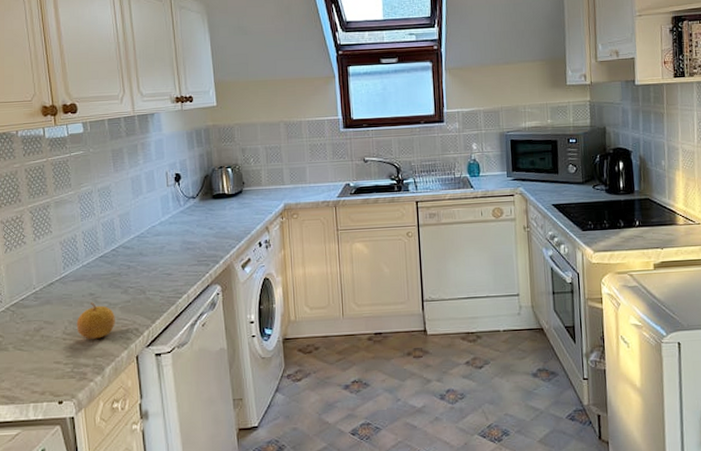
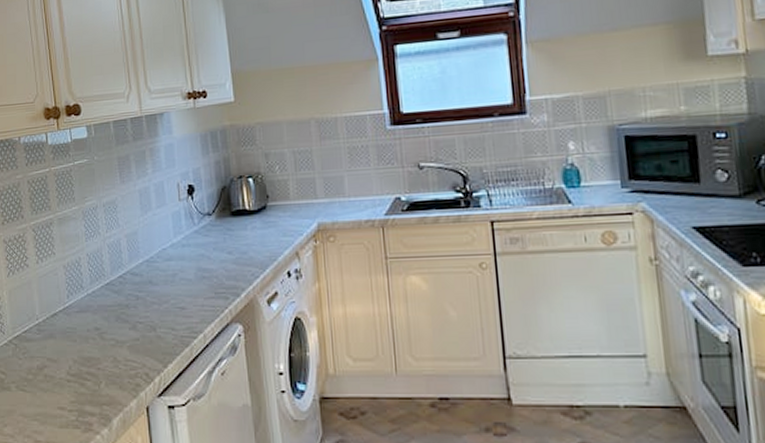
fruit: present [76,302,115,339] -> none [81,338,123,383]

